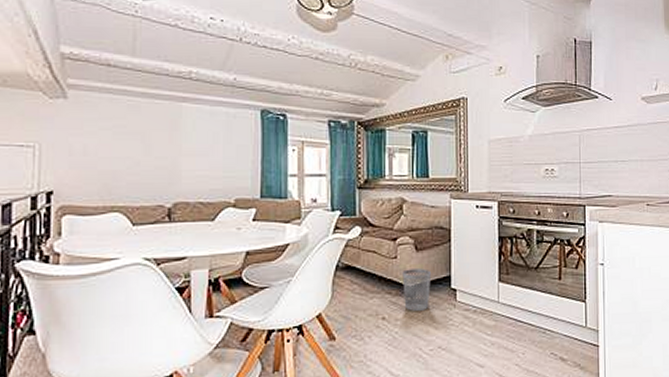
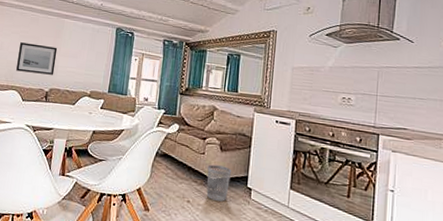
wall art: none [115,142,177,184] -> present [16,42,58,75]

